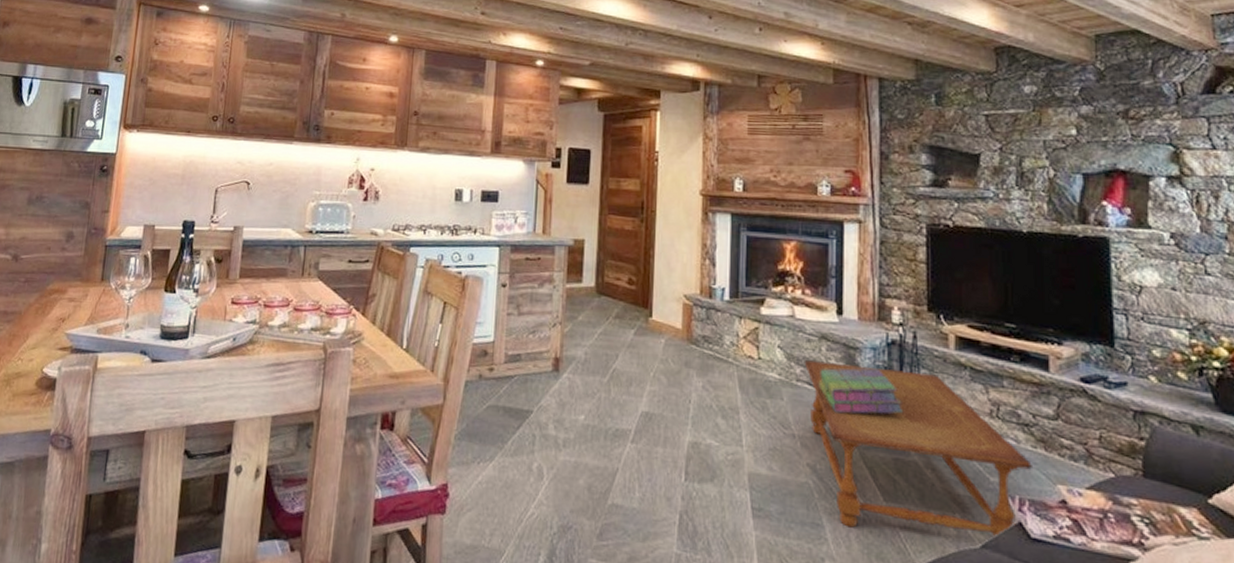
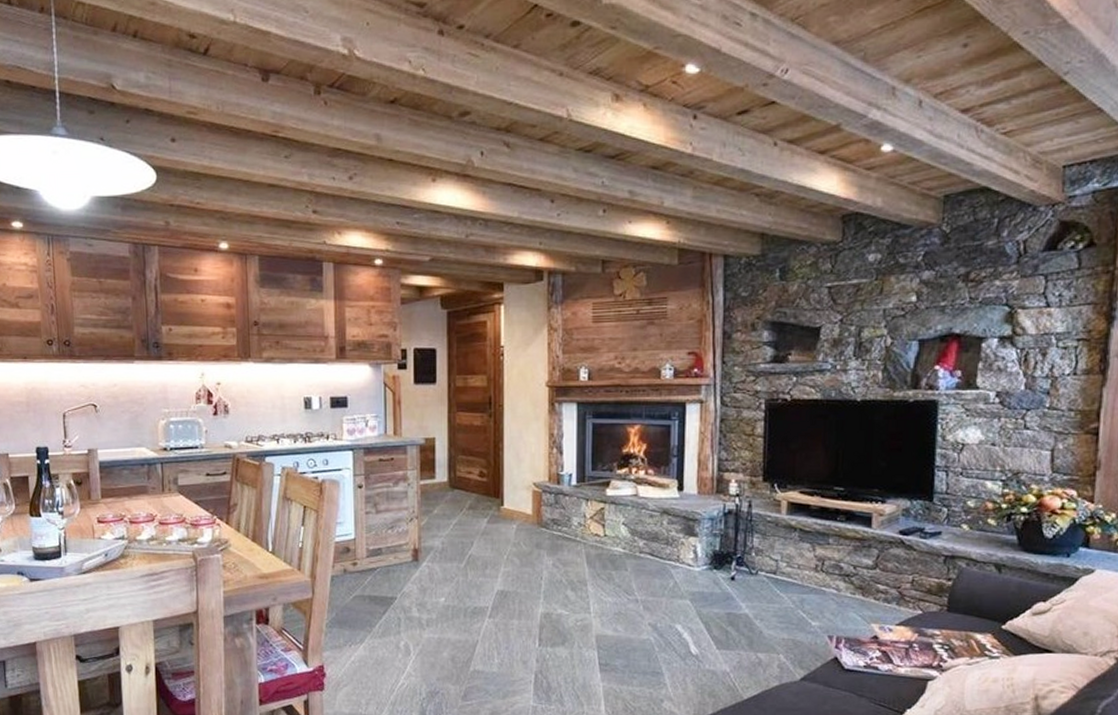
coffee table: present [804,360,1032,536] -> none [646,534,850,673]
stack of books: present [818,368,904,414] -> none [660,537,737,578]

